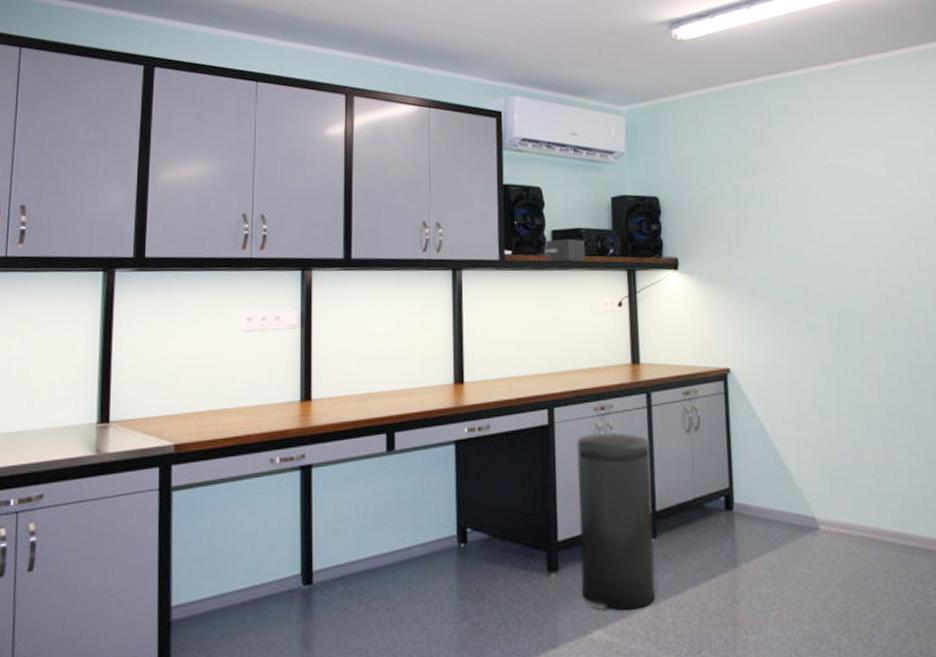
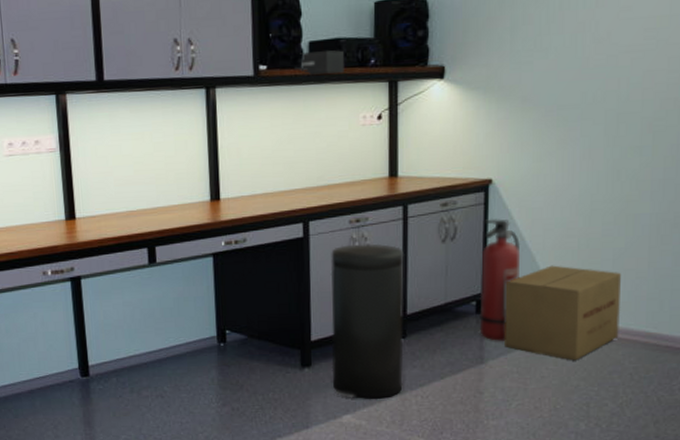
fire extinguisher: none [725,409,765,541] -> present [478,219,521,341]
box: none [751,458,868,564] -> present [505,265,621,361]

